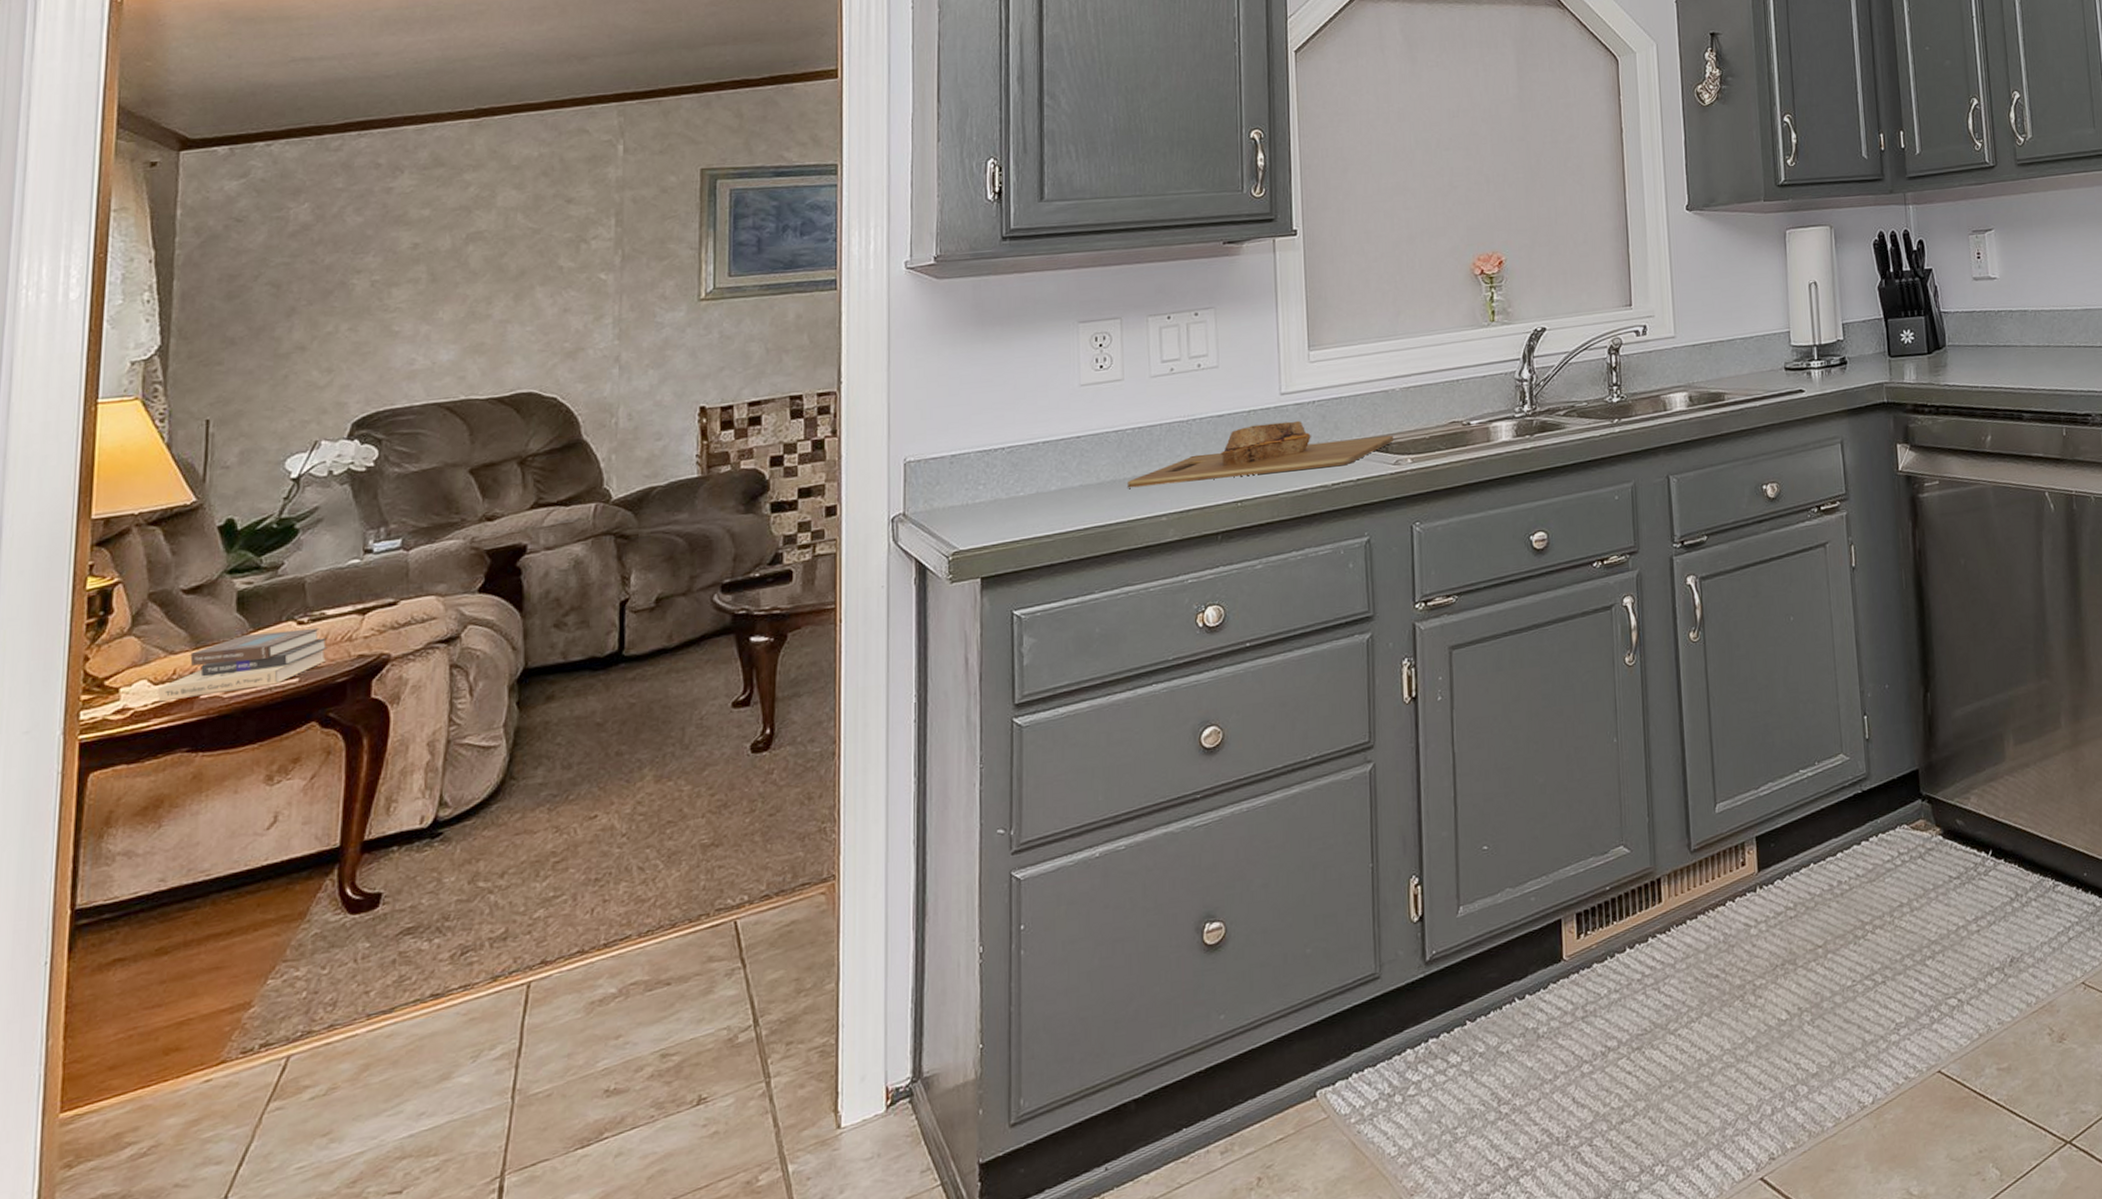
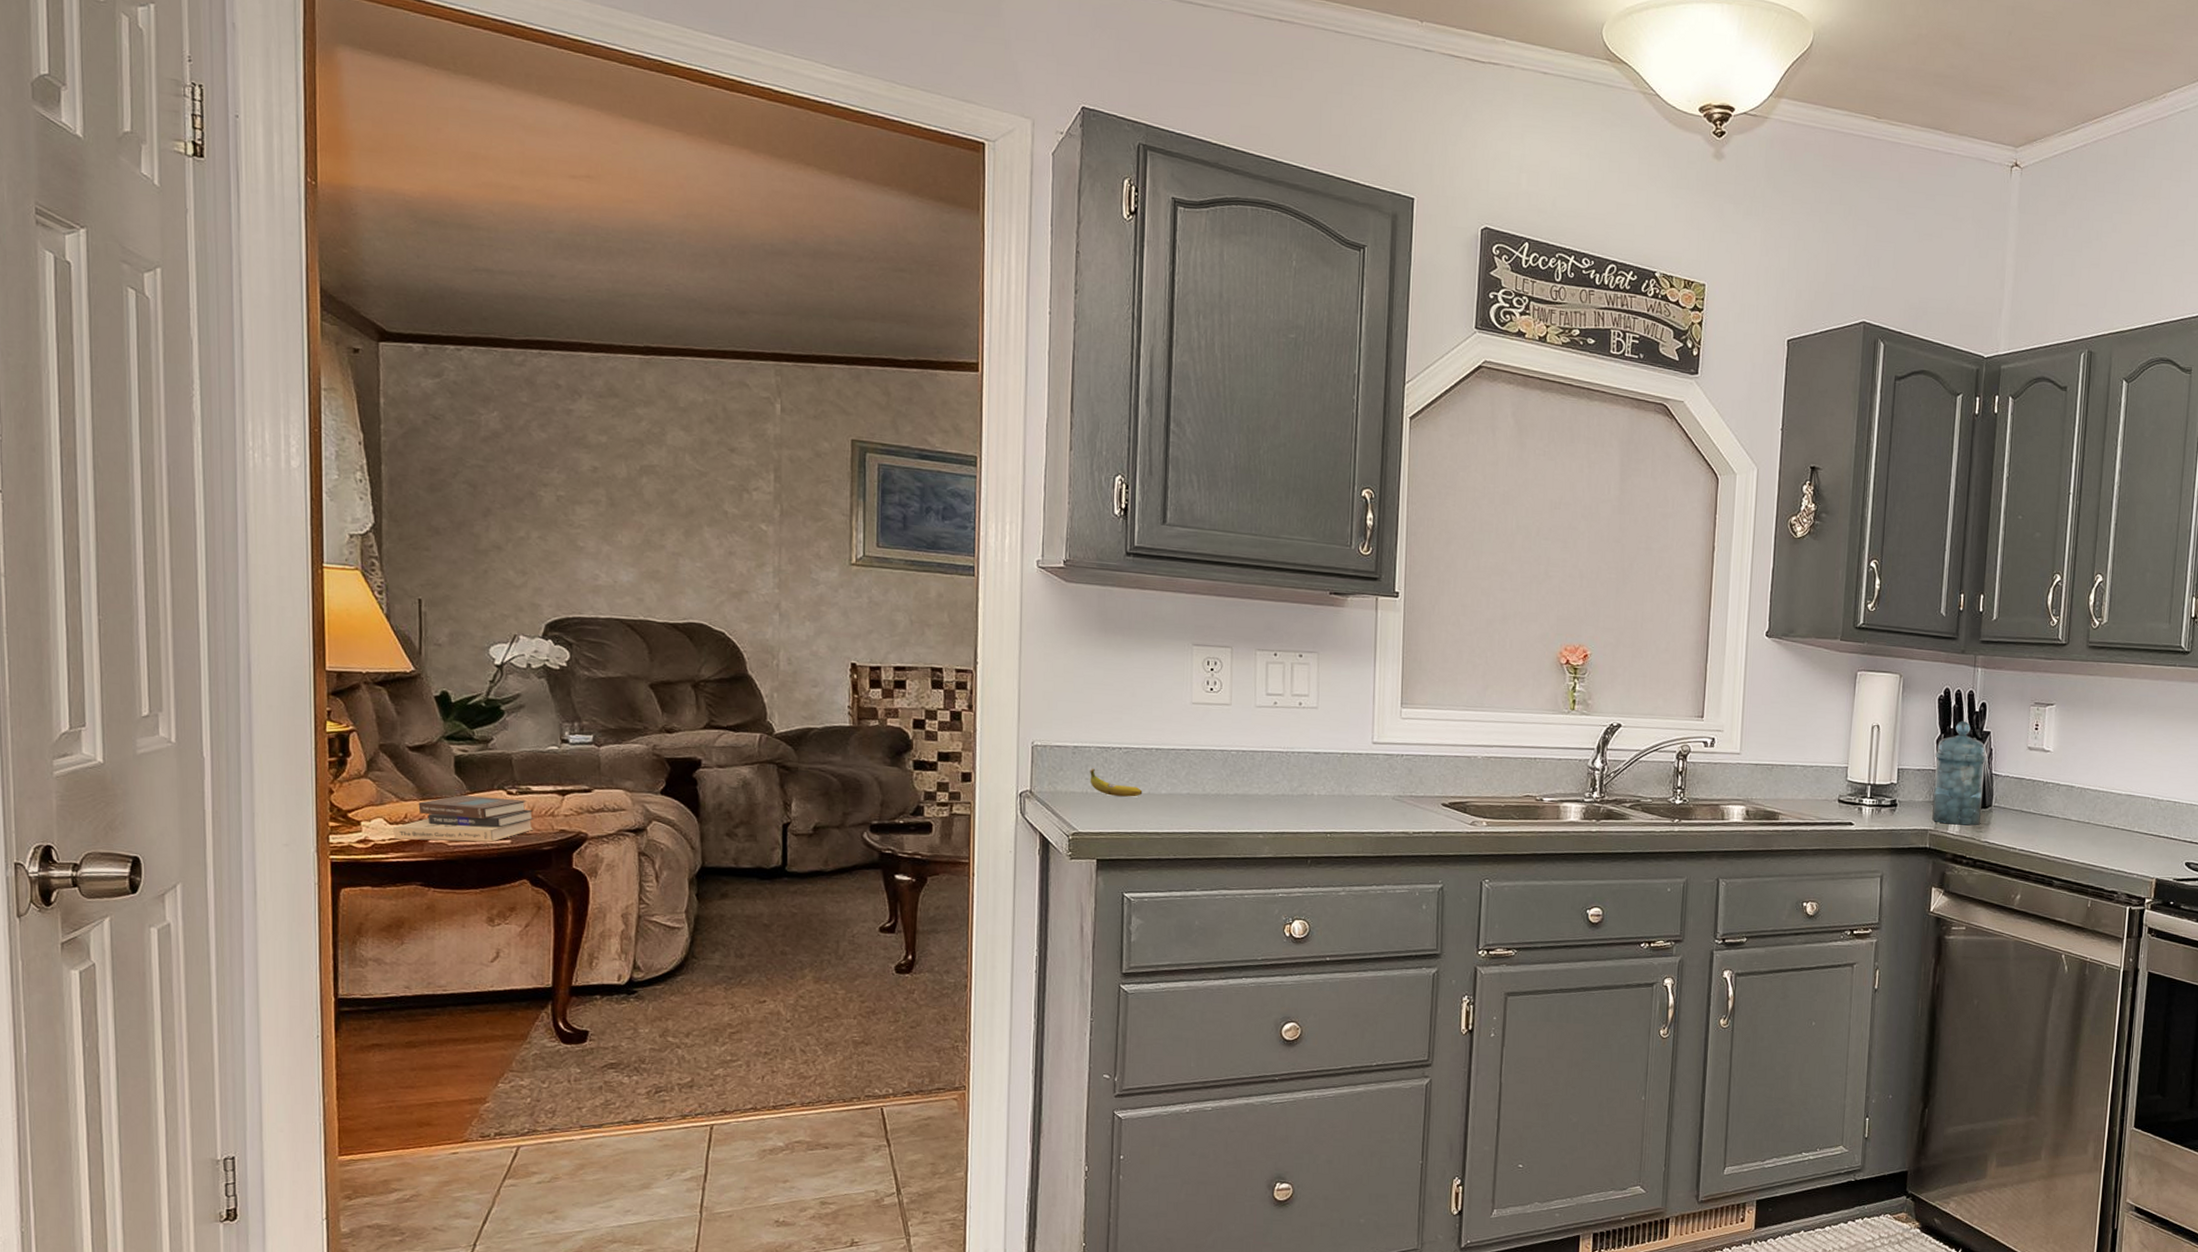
fruit: none [970,476,1030,503] -> present [1090,768,1143,797]
cutting board: present [1128,420,1394,488] -> none [1230,767,1473,818]
canister: none [1878,262,1936,374] -> present [1932,721,1987,826]

